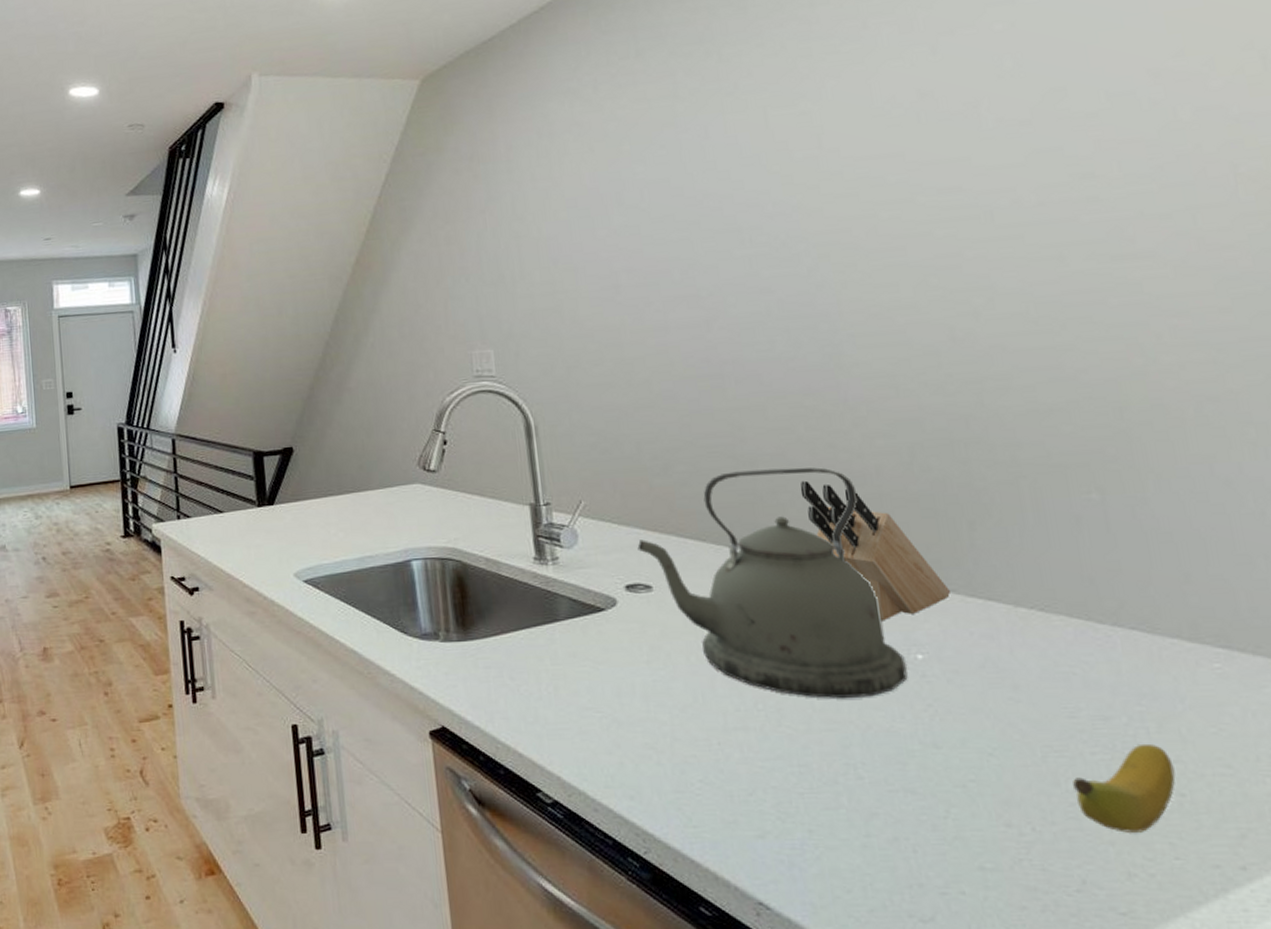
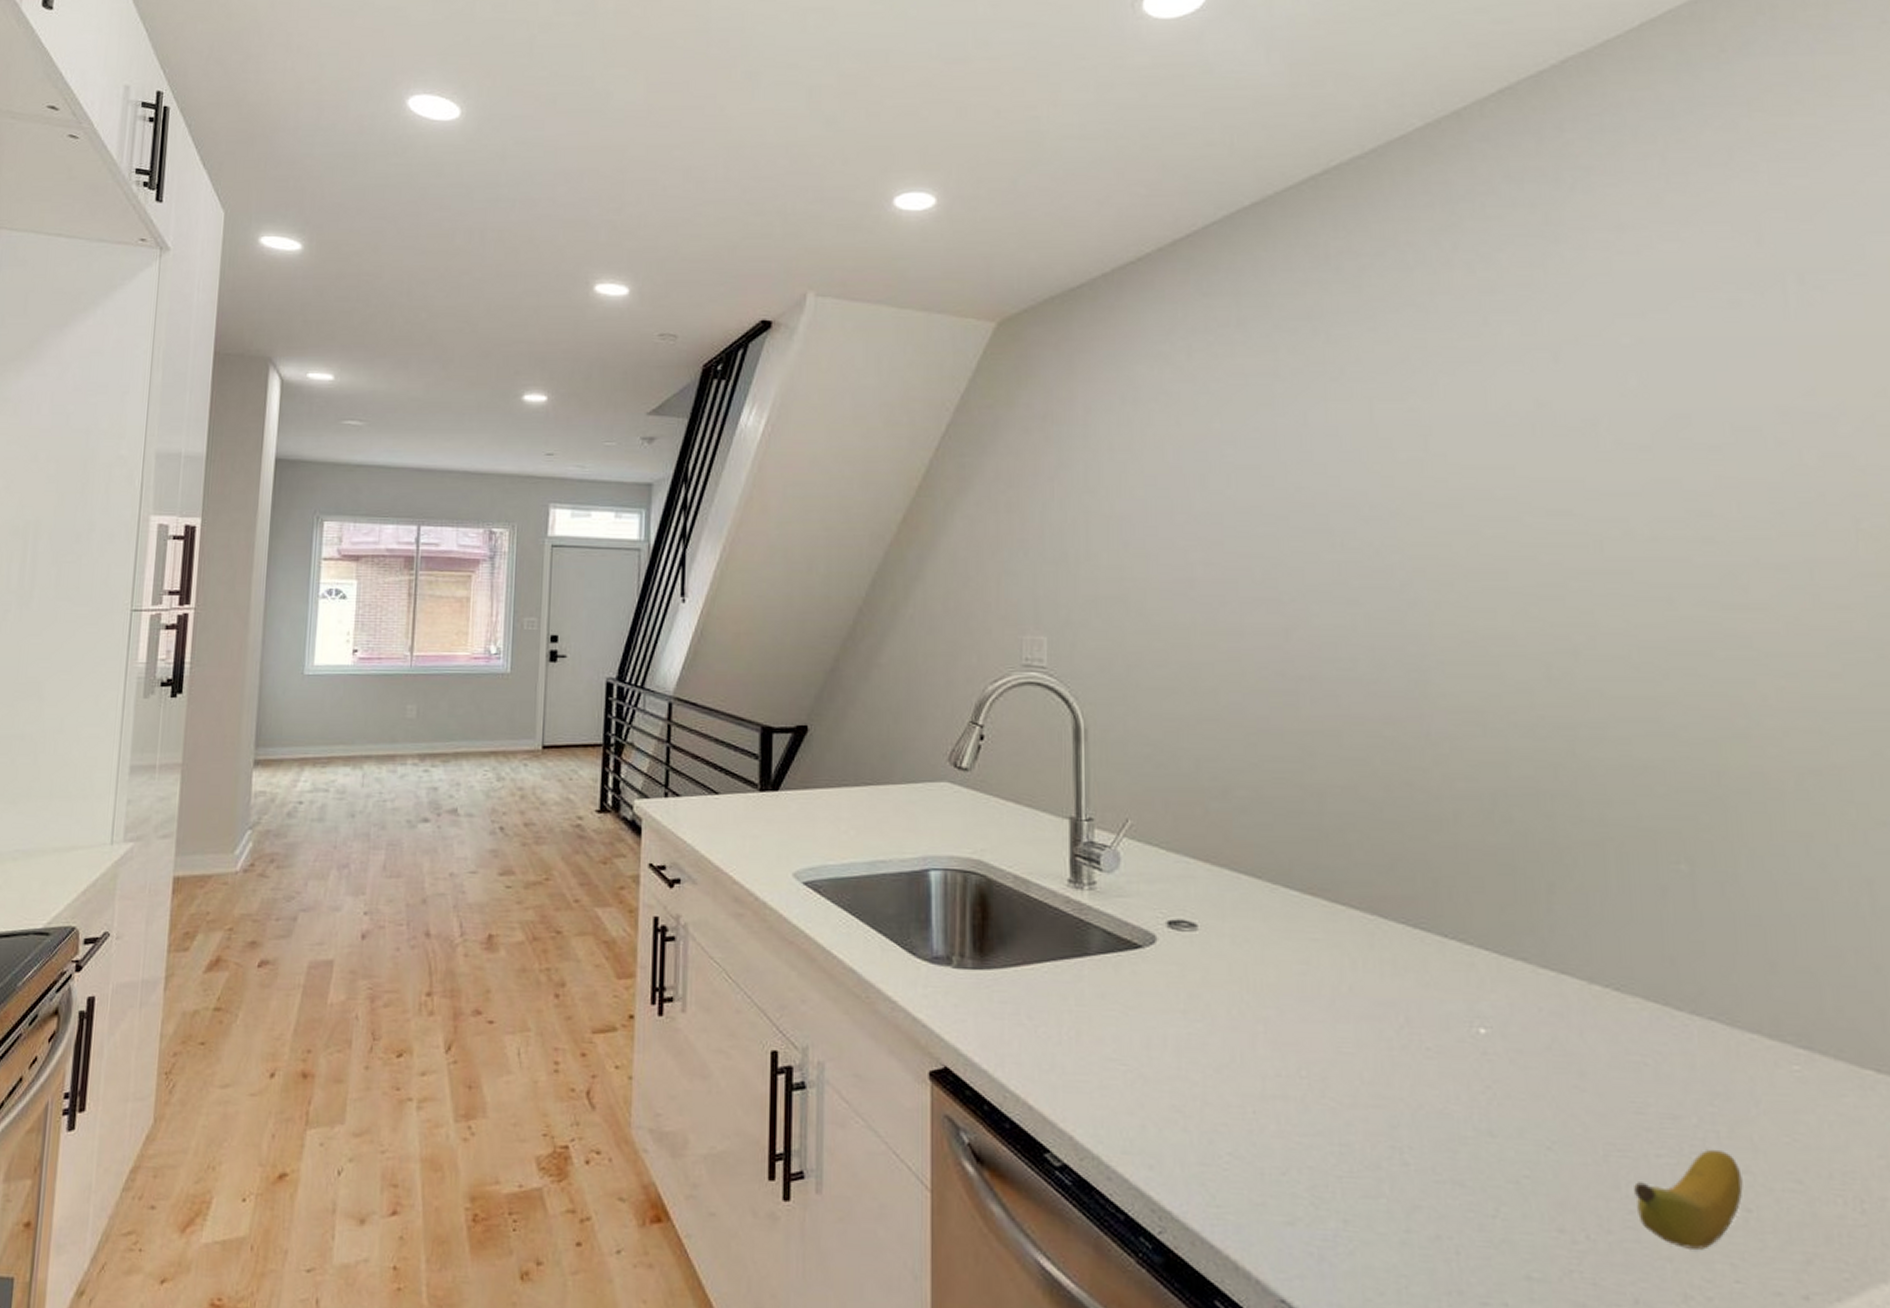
kettle: present [637,467,908,698] -> none [1185,802,1468,1072]
knife block: present [800,480,951,621] -> none [1370,820,1521,987]

